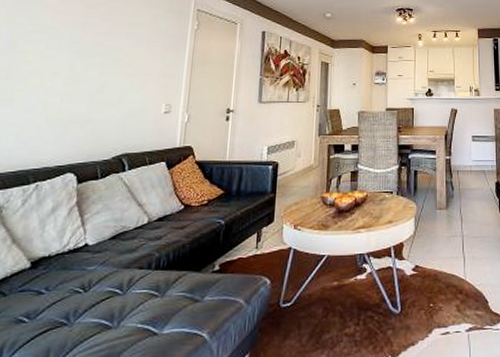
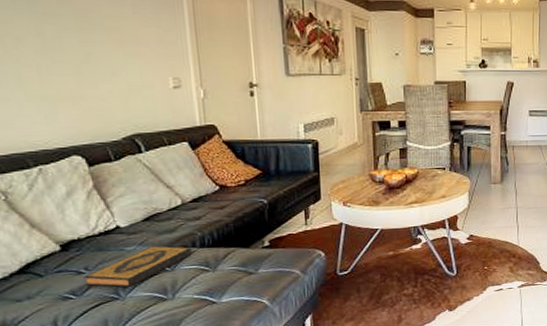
hardback book: none [40,266,147,312] -> present [83,245,192,288]

